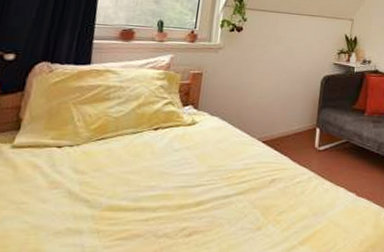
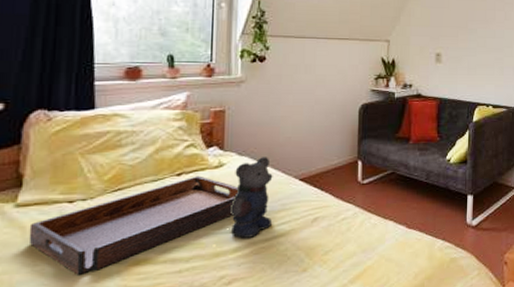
serving tray: none [19,131,208,216] -> present [28,175,239,275]
bear: none [195,118,239,193] -> present [230,157,273,238]

